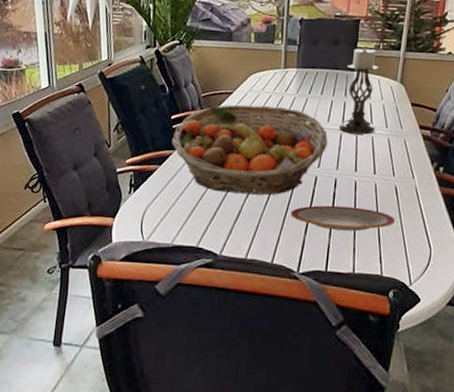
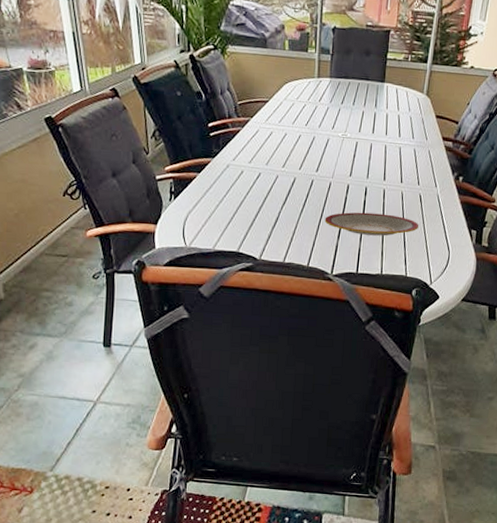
fruit basket: present [172,105,328,196] -> none [210,113,359,203]
candle holder: present [338,46,379,135] -> none [369,58,408,145]

